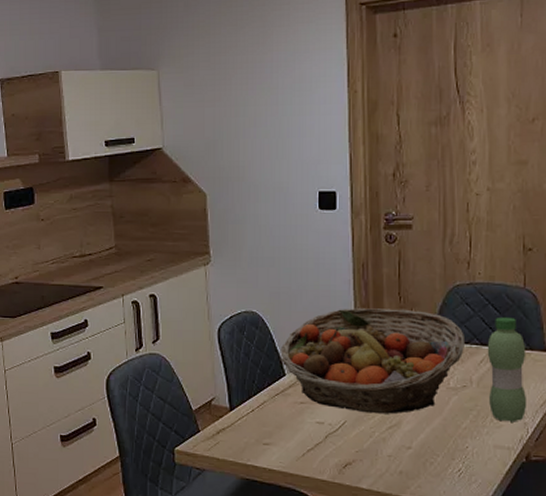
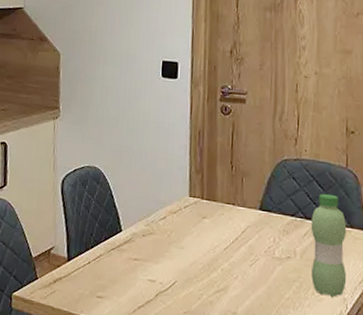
fruit basket: present [280,308,466,414] -> none [118,172,291,279]

